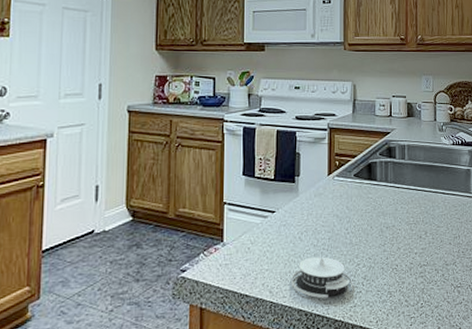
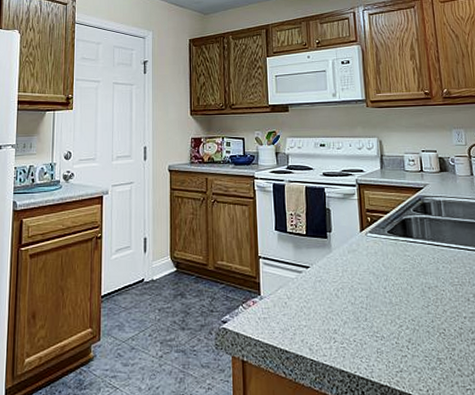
architectural model: present [291,255,353,299] -> none [331,314,397,360]

